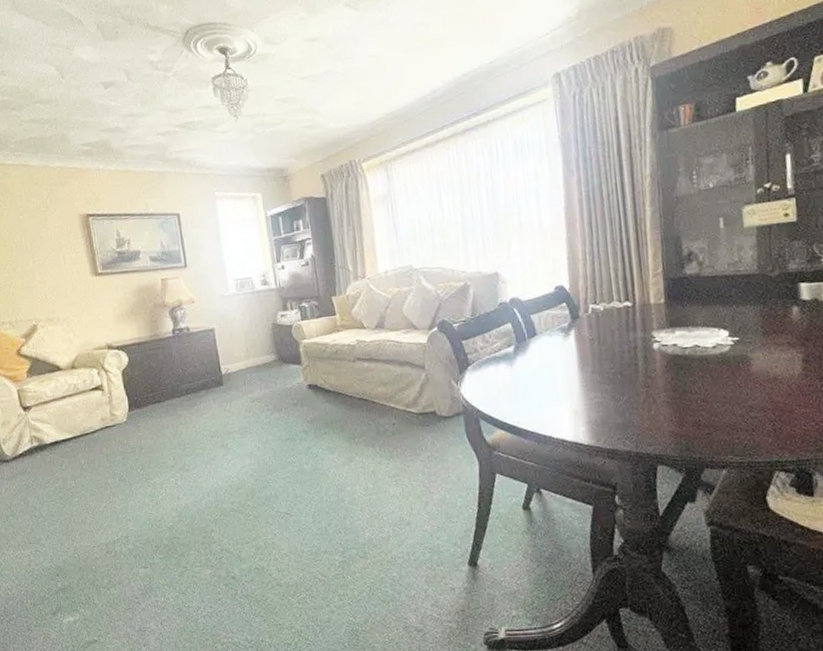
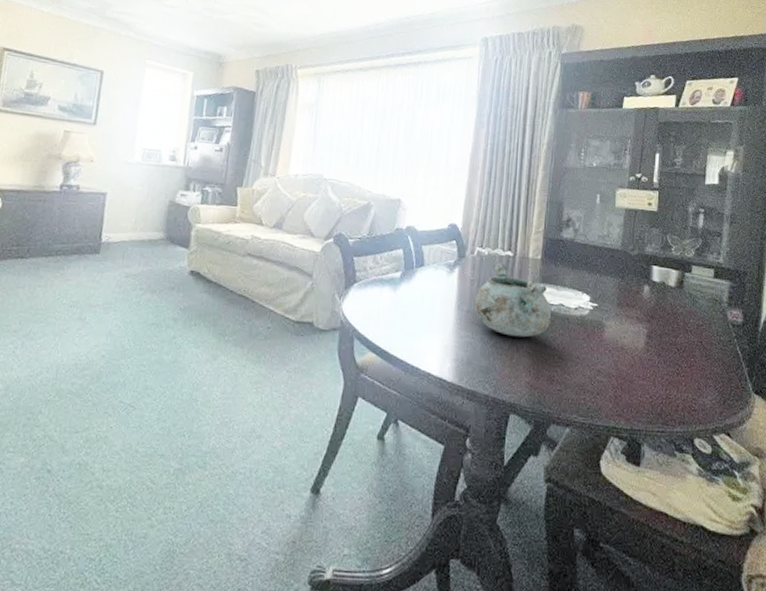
decorative bowl: none [598,315,688,389] -> present [474,263,552,338]

